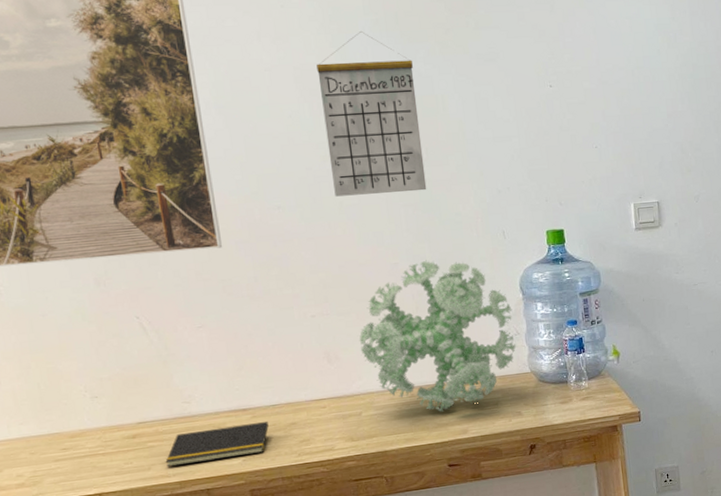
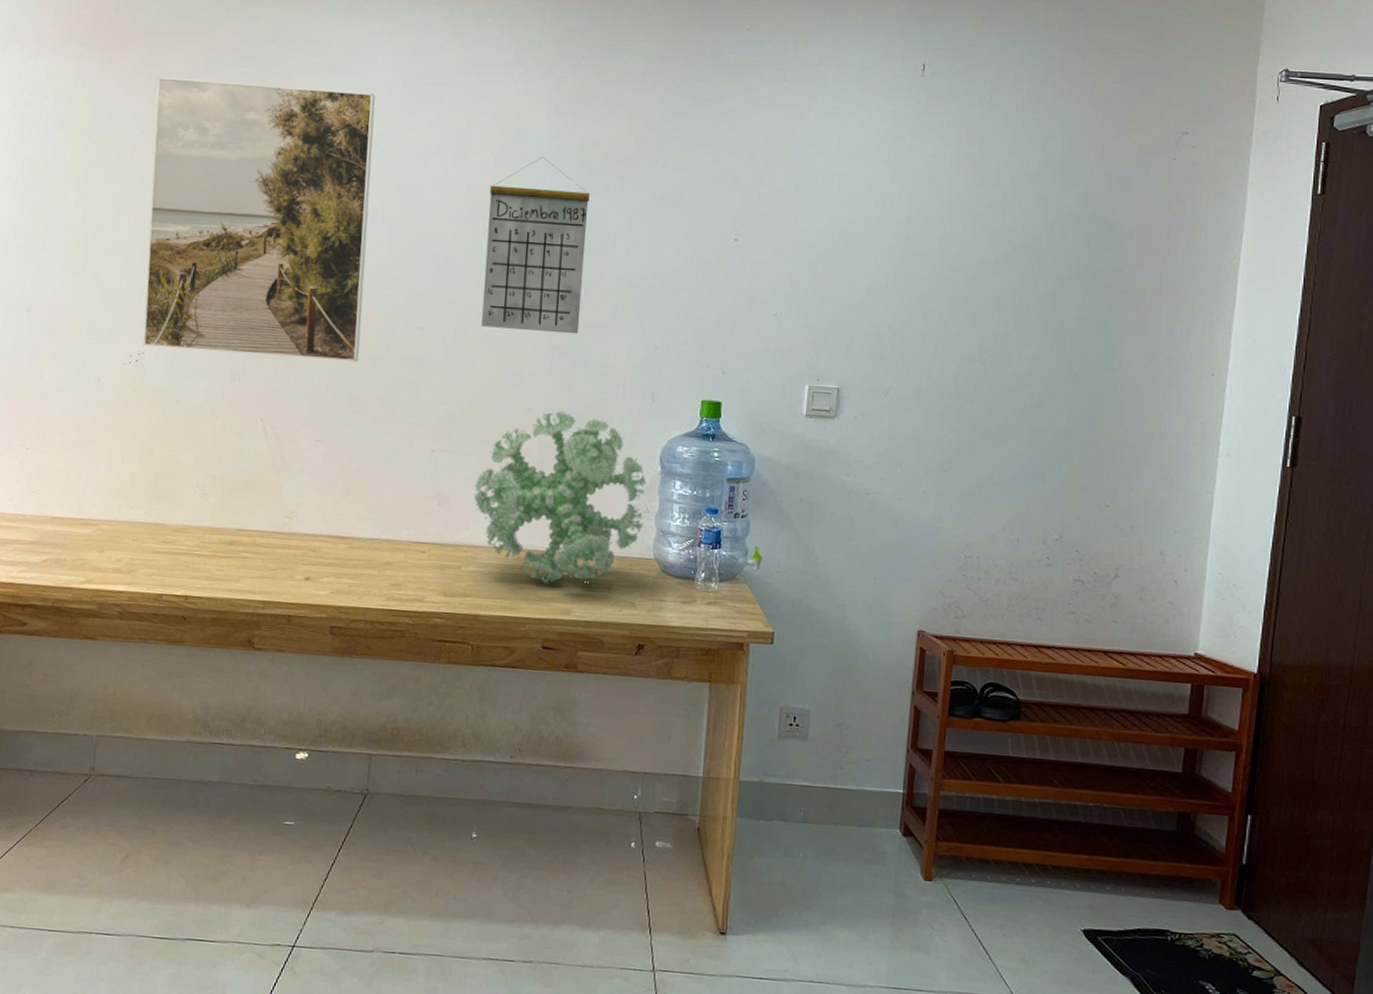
notepad: present [165,422,269,467] -> none [255,550,364,588]

